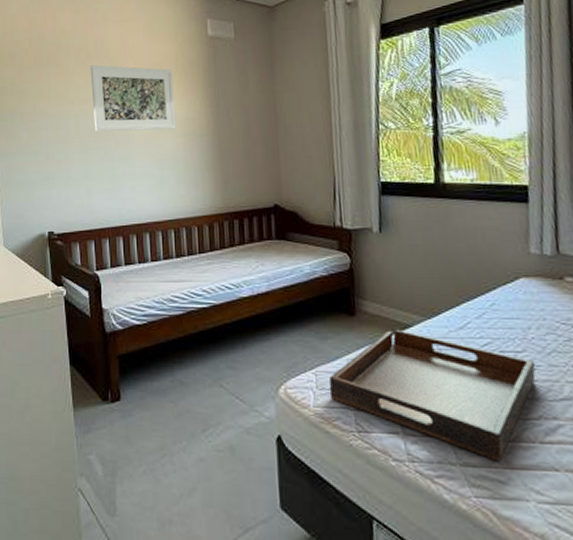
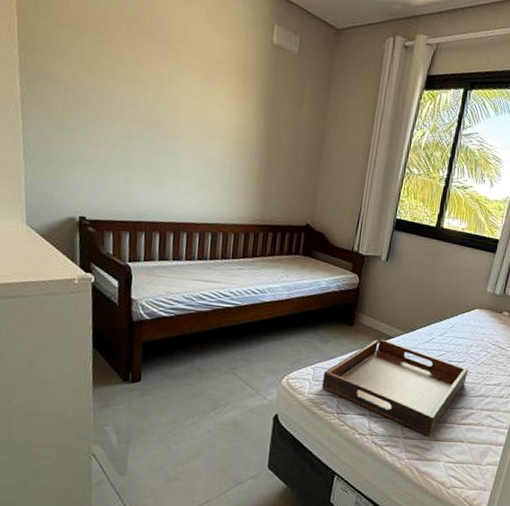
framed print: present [90,65,176,132] -> none [141,43,232,134]

